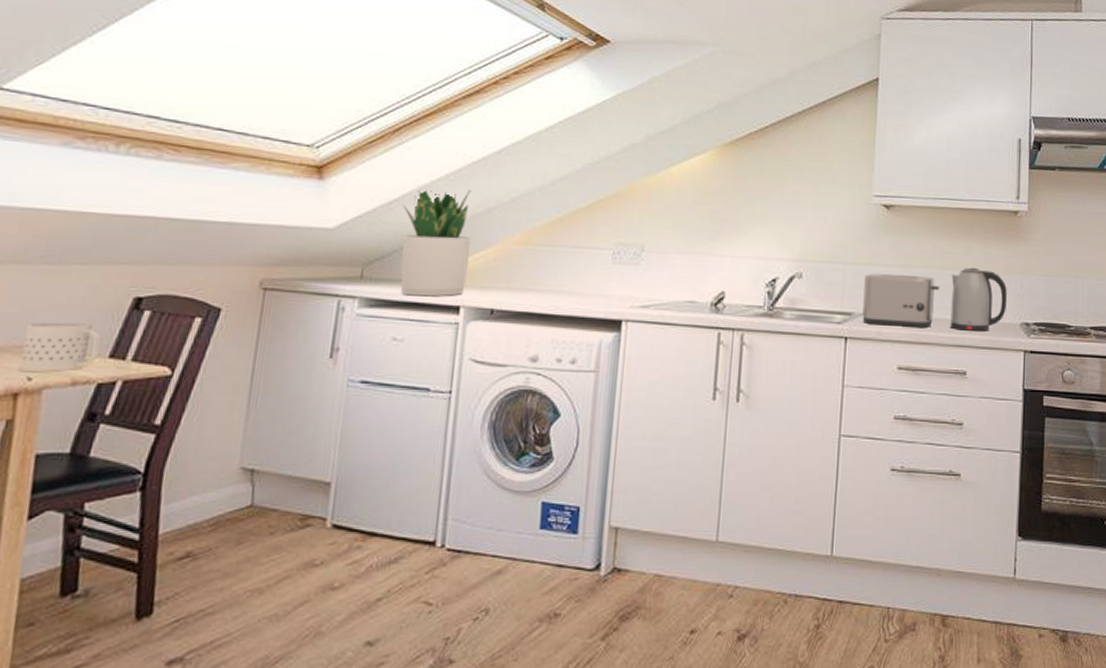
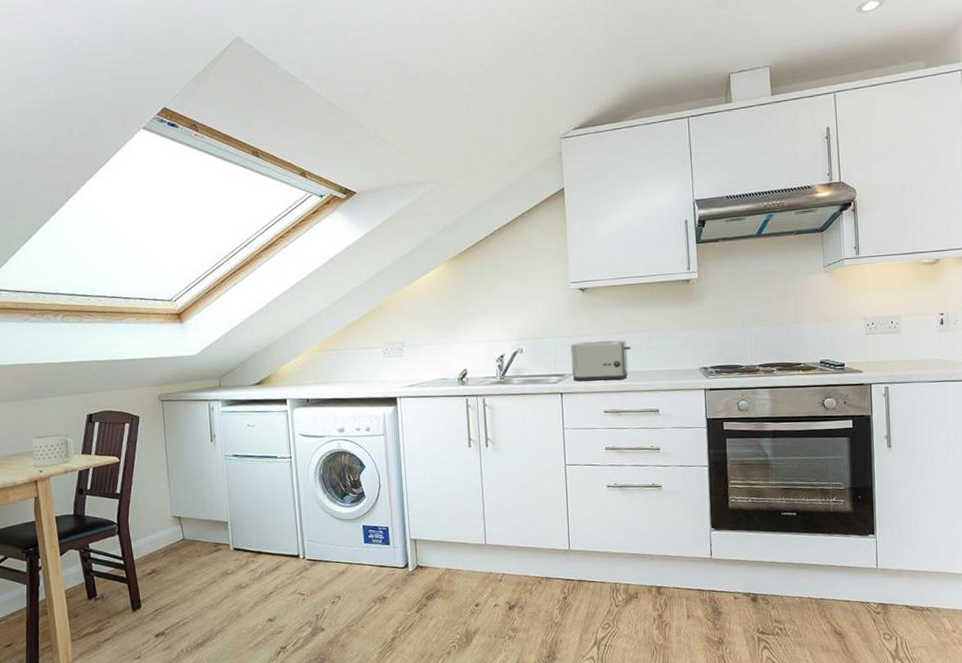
planter: present [400,190,471,297] -> none [237,317,287,396]
kettle: present [950,267,1007,331] -> none [639,328,687,379]

